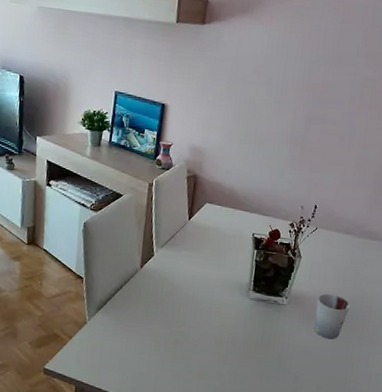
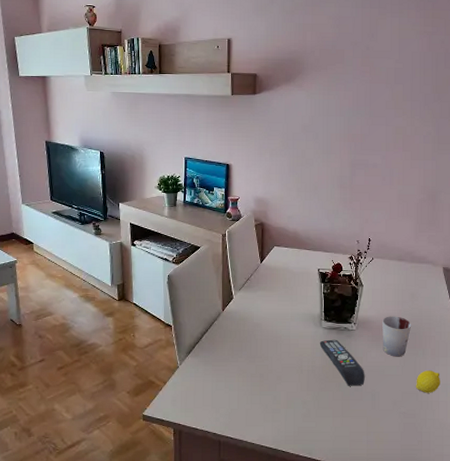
remote control: none [244,312,291,365] -> present [319,339,365,386]
fruit: none [345,357,374,382] -> present [416,370,440,393]

